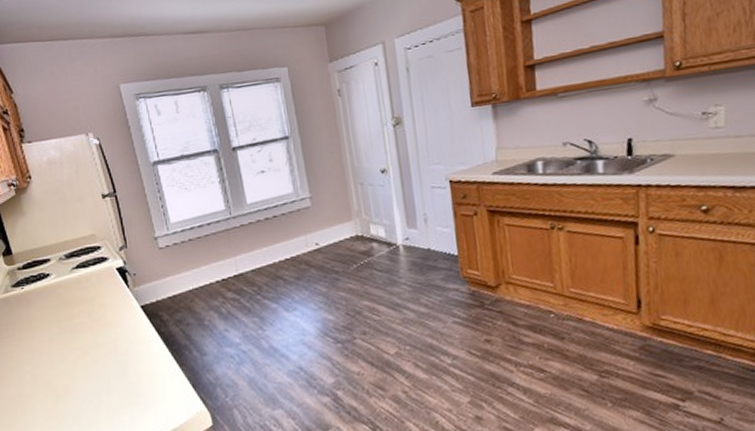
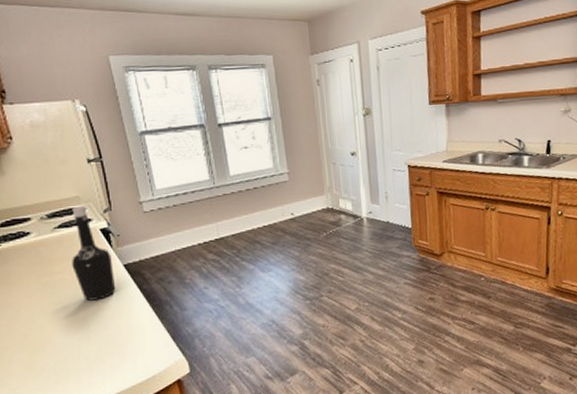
bottle: none [88,244,134,346] -> present [72,205,116,301]

